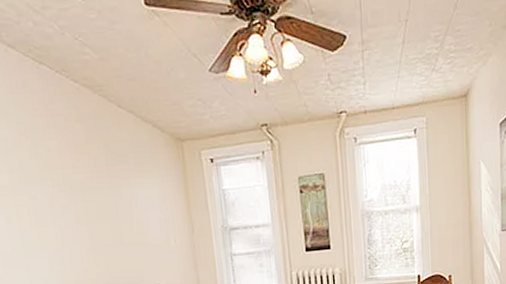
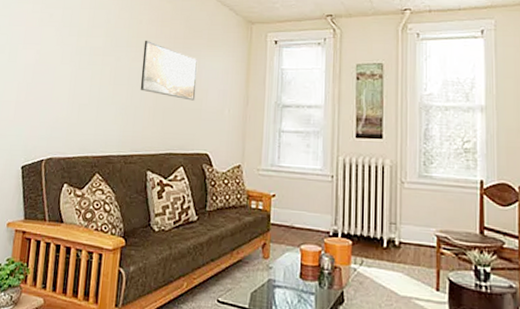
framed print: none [60,171,136,235] -> present [140,40,198,101]

